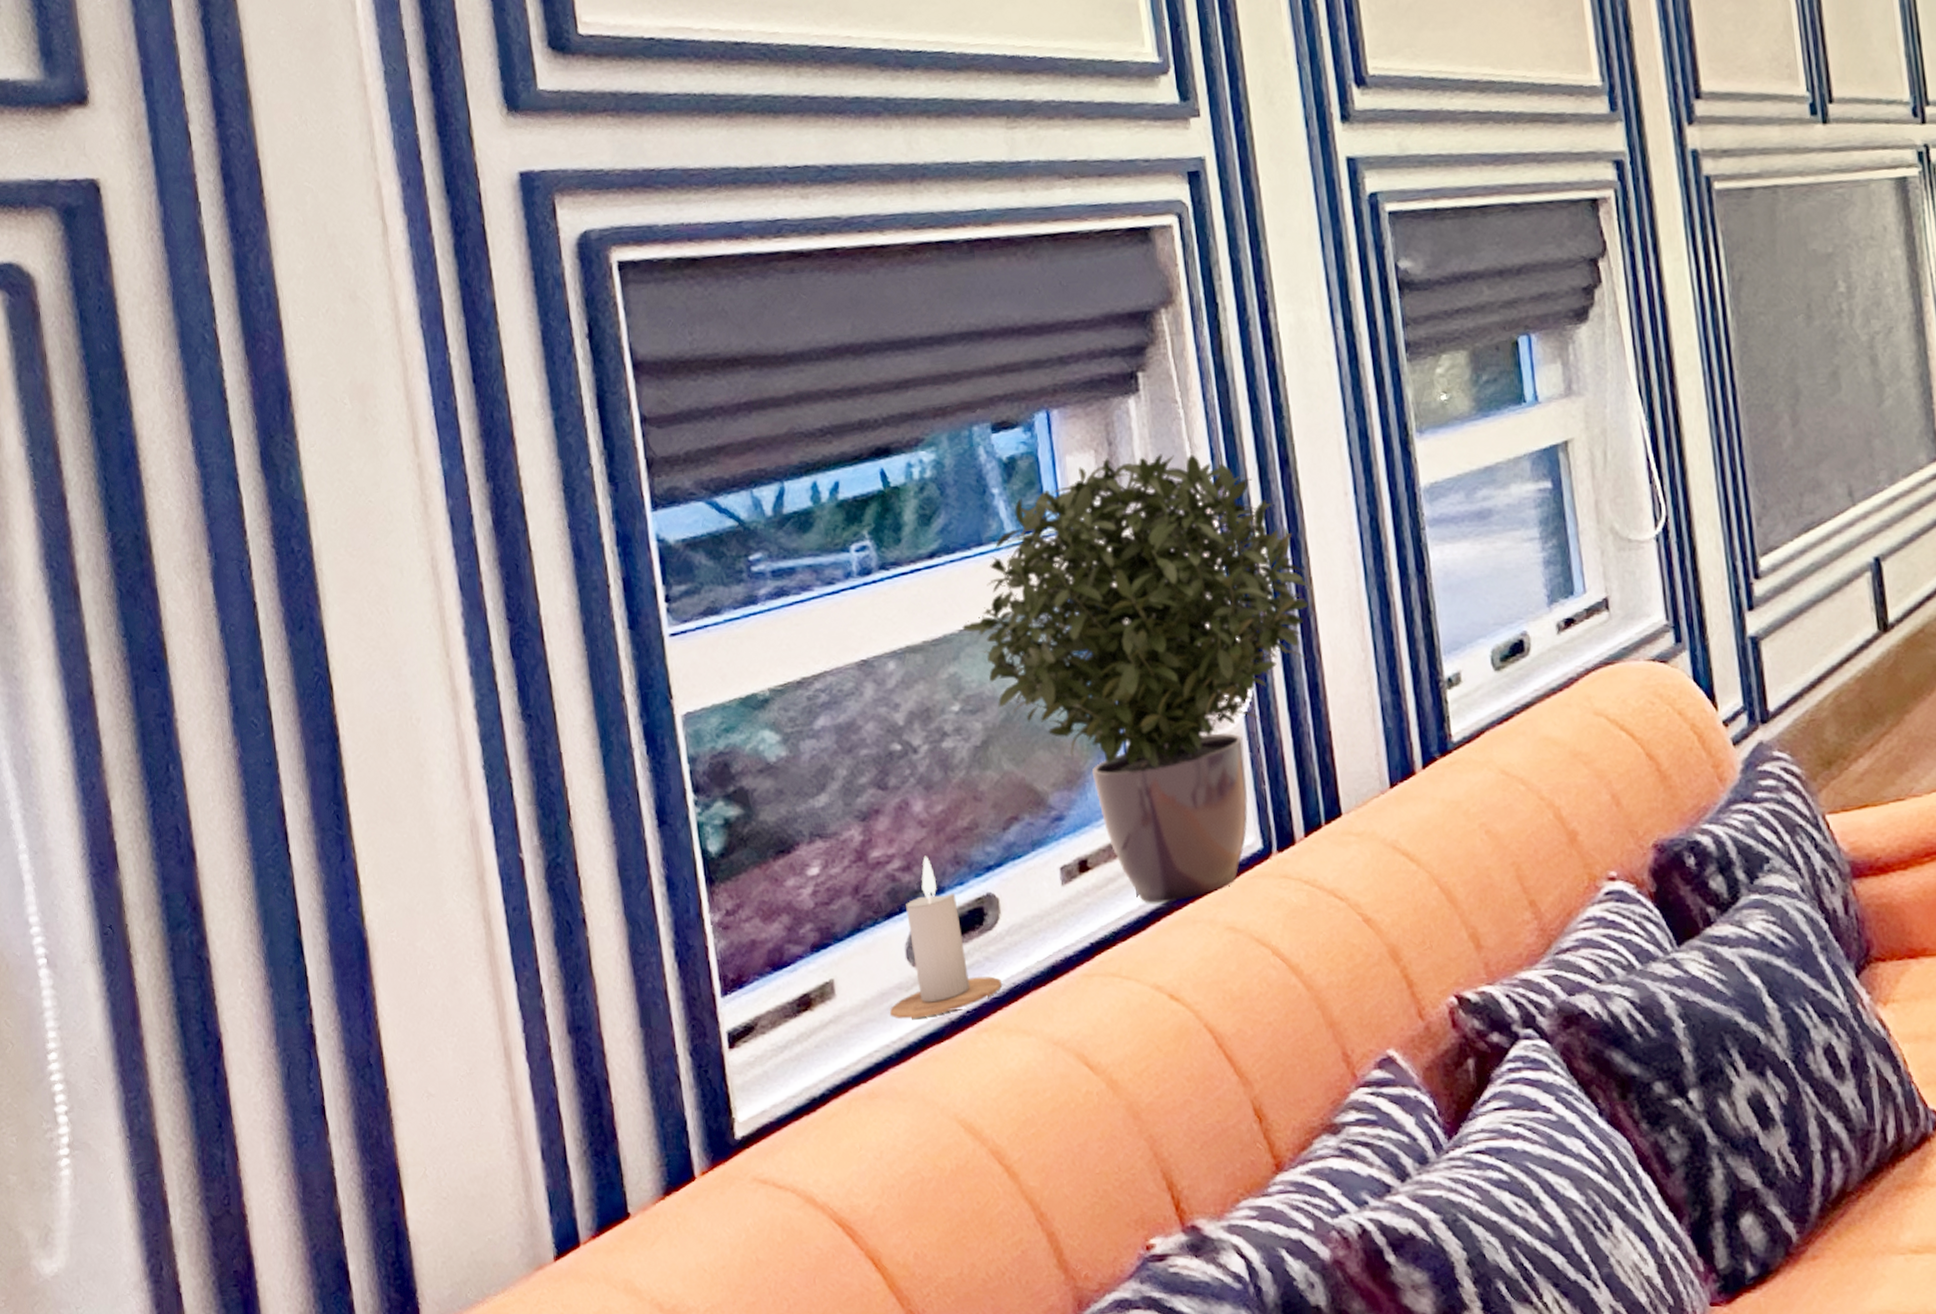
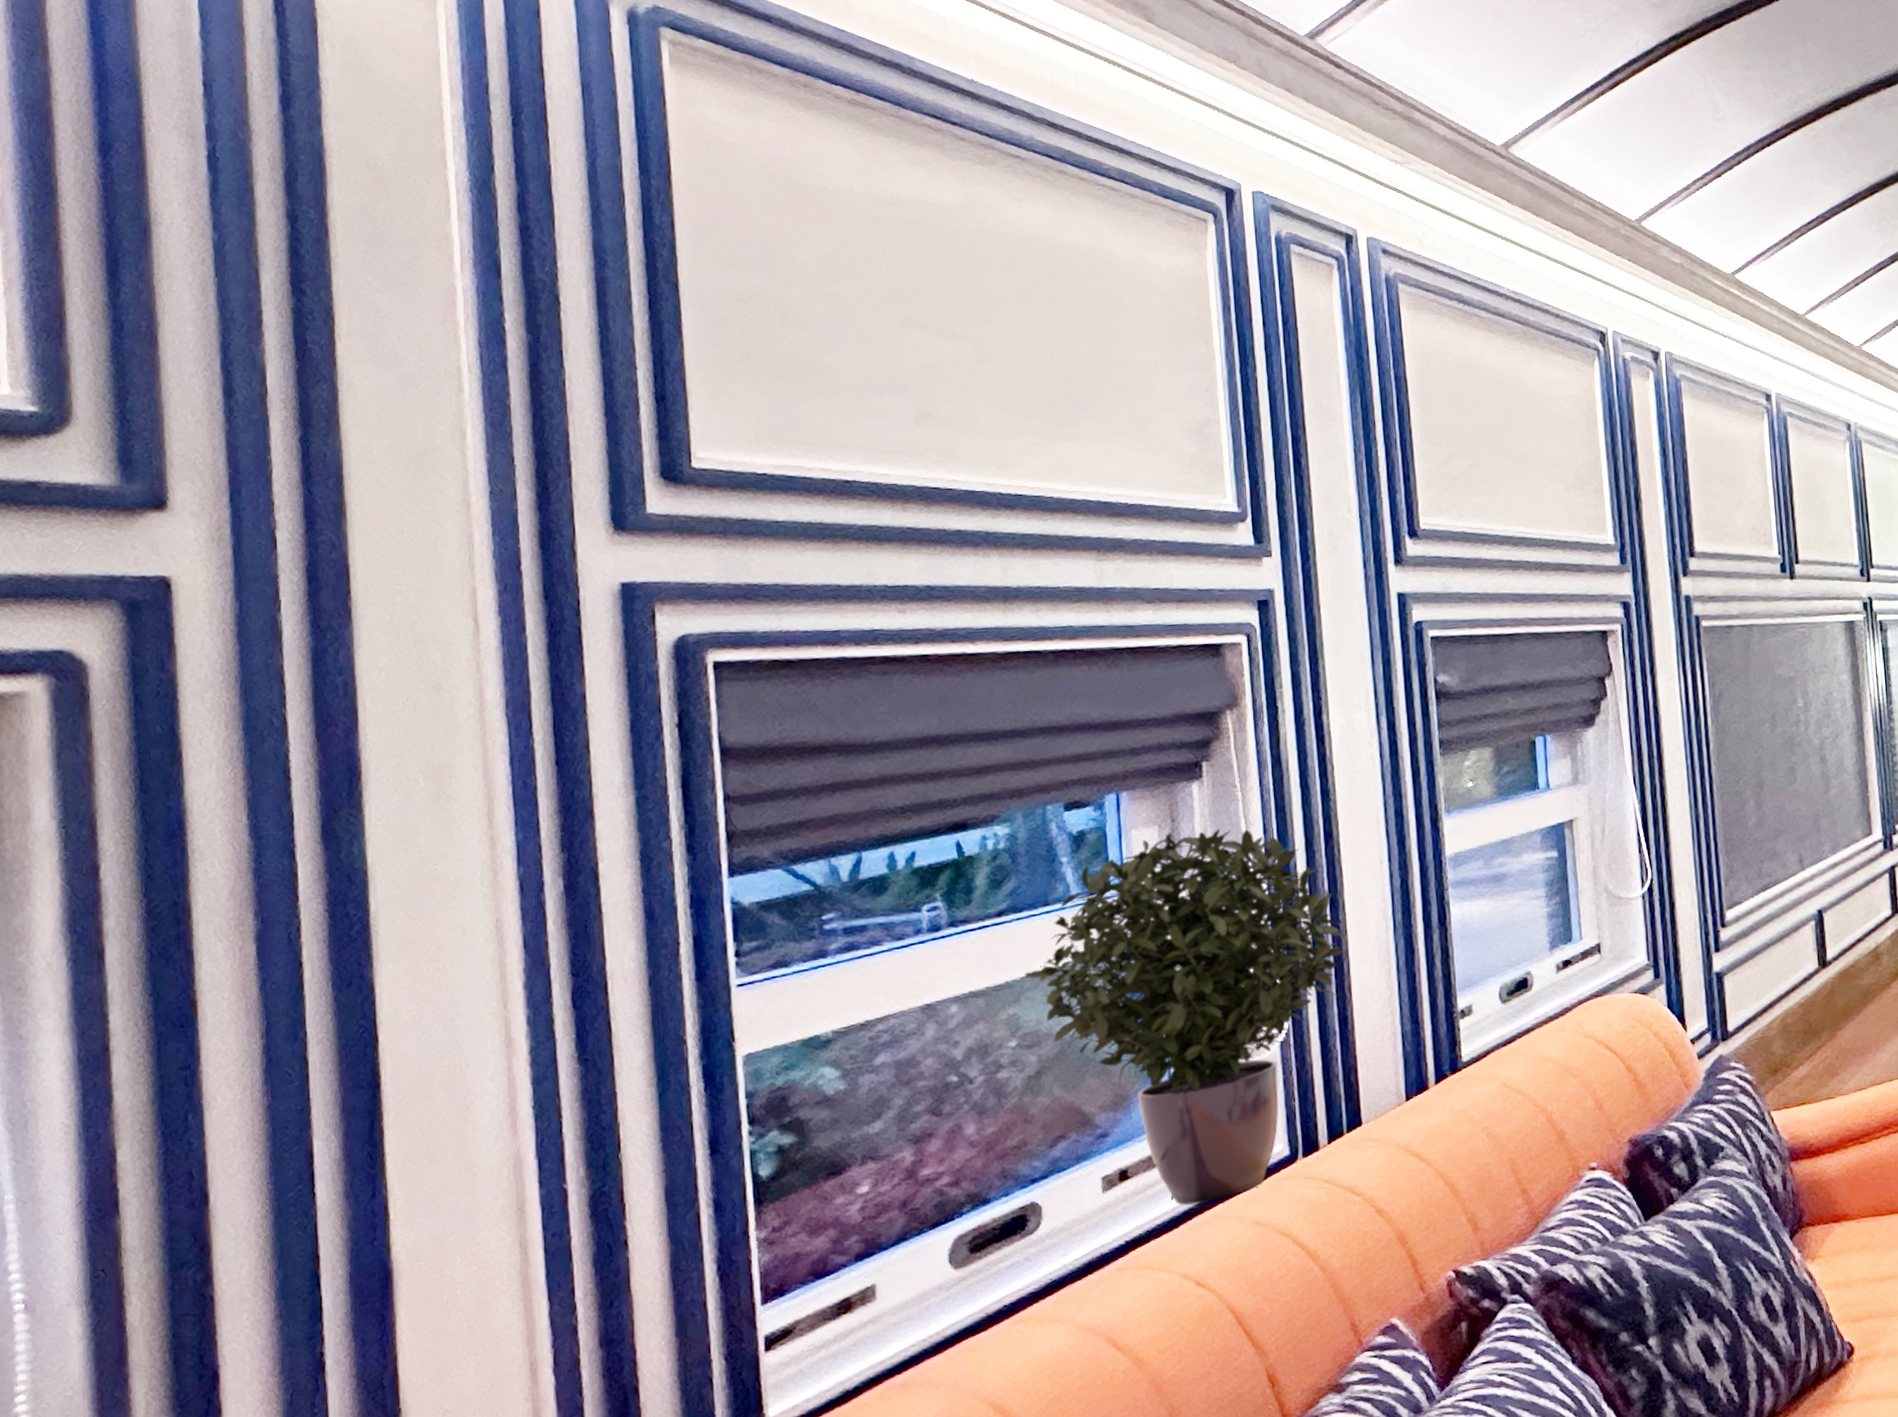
candle: present [889,855,1002,1020] -> none [928,1172,1039,1317]

